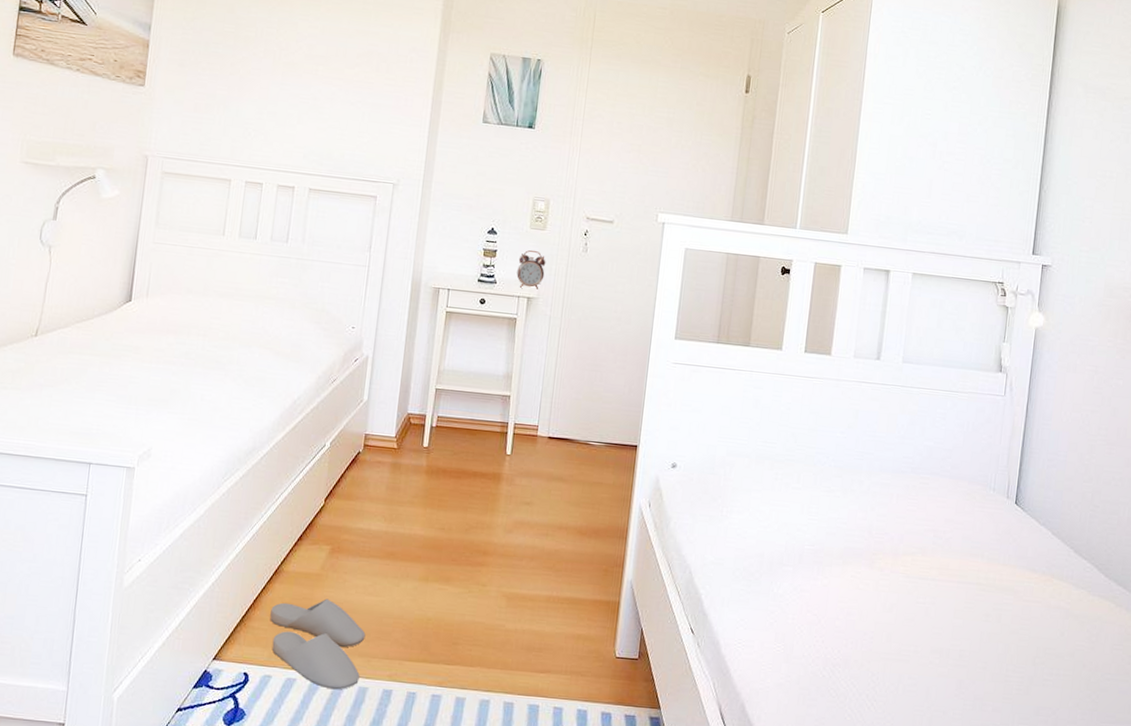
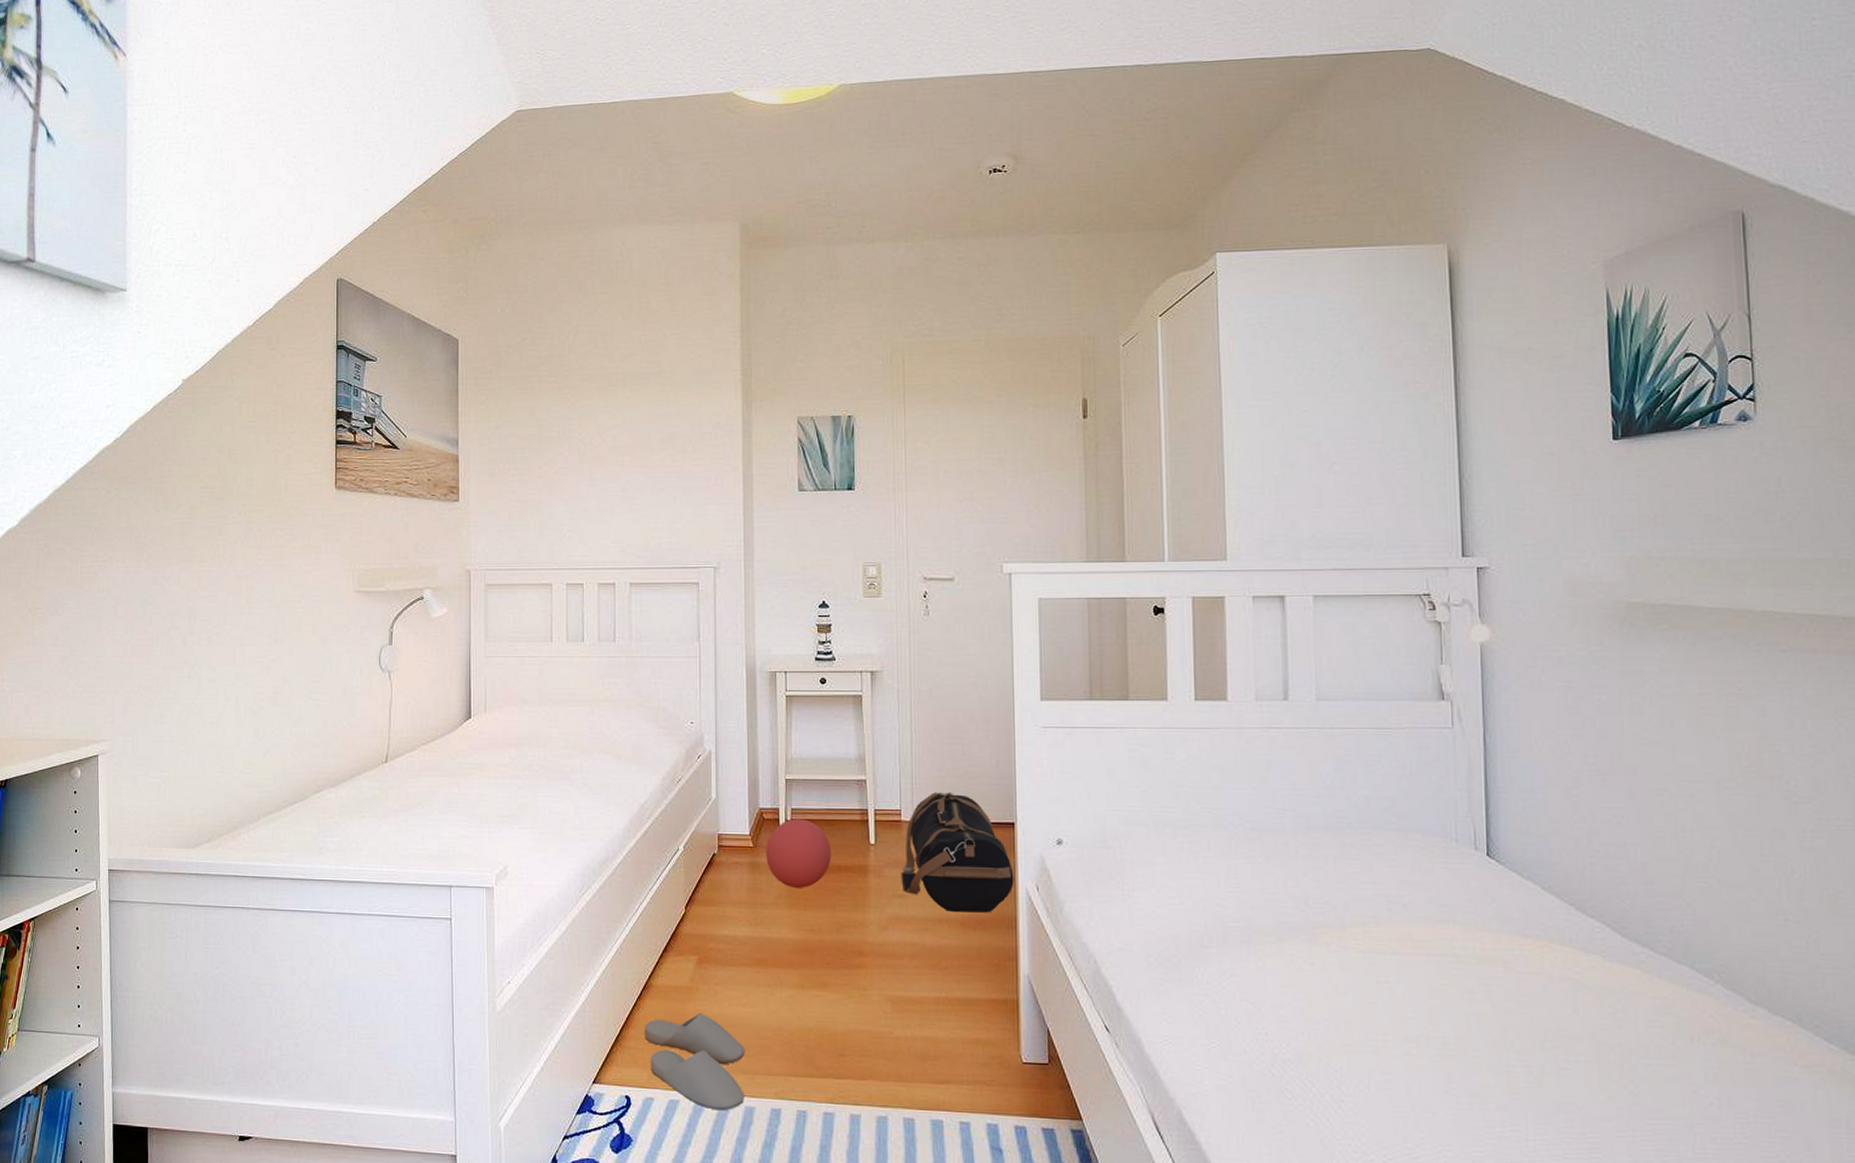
ball: none [408,425,470,490] -> present [766,819,831,888]
alarm clock: present [517,250,546,289] -> none [856,621,886,662]
duffel bag: none [530,412,631,524] -> present [901,792,1014,913]

